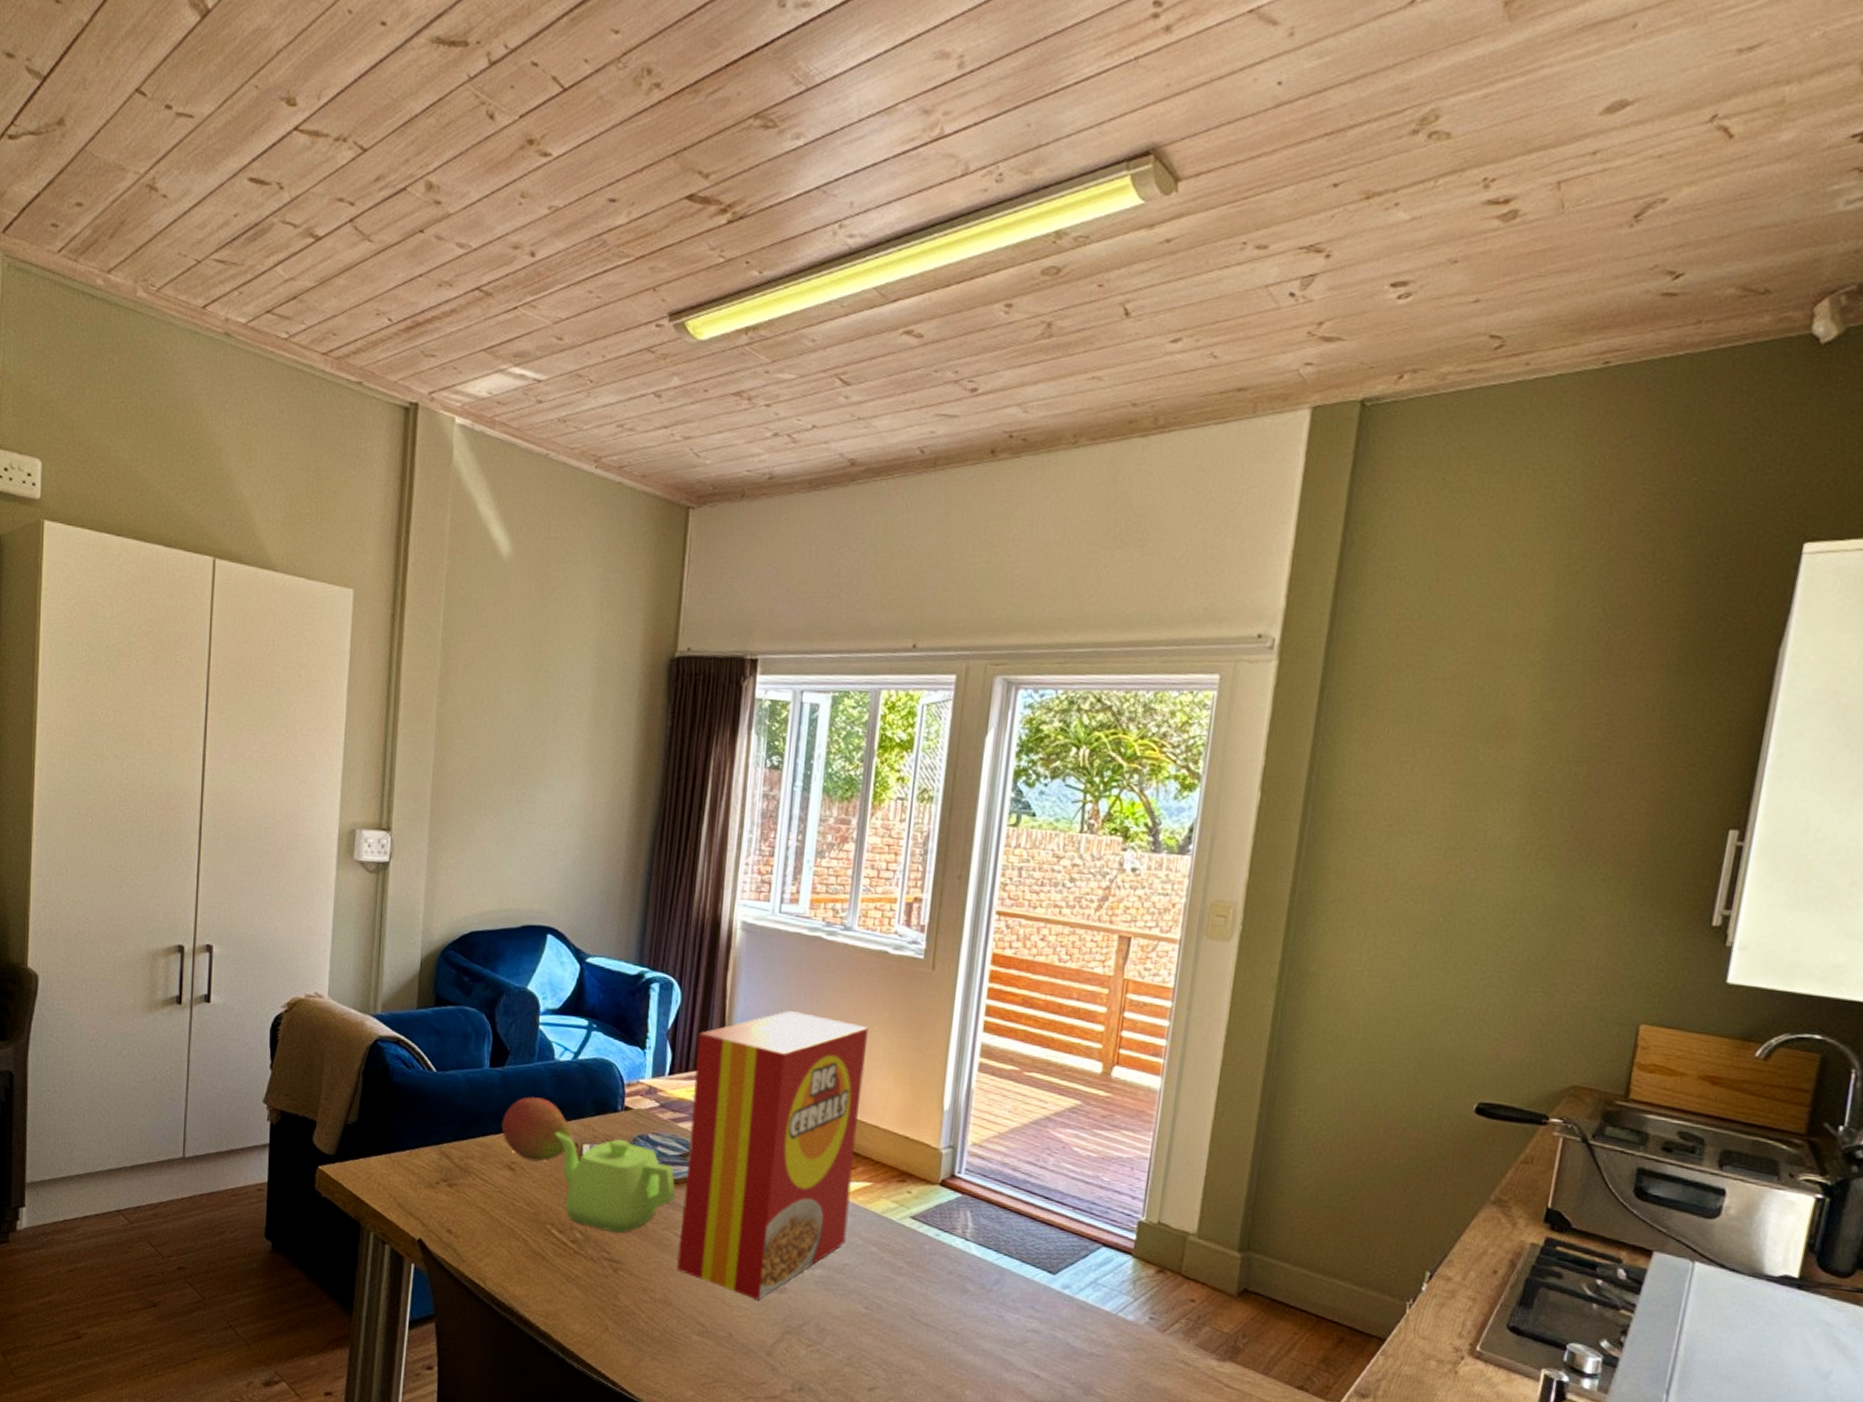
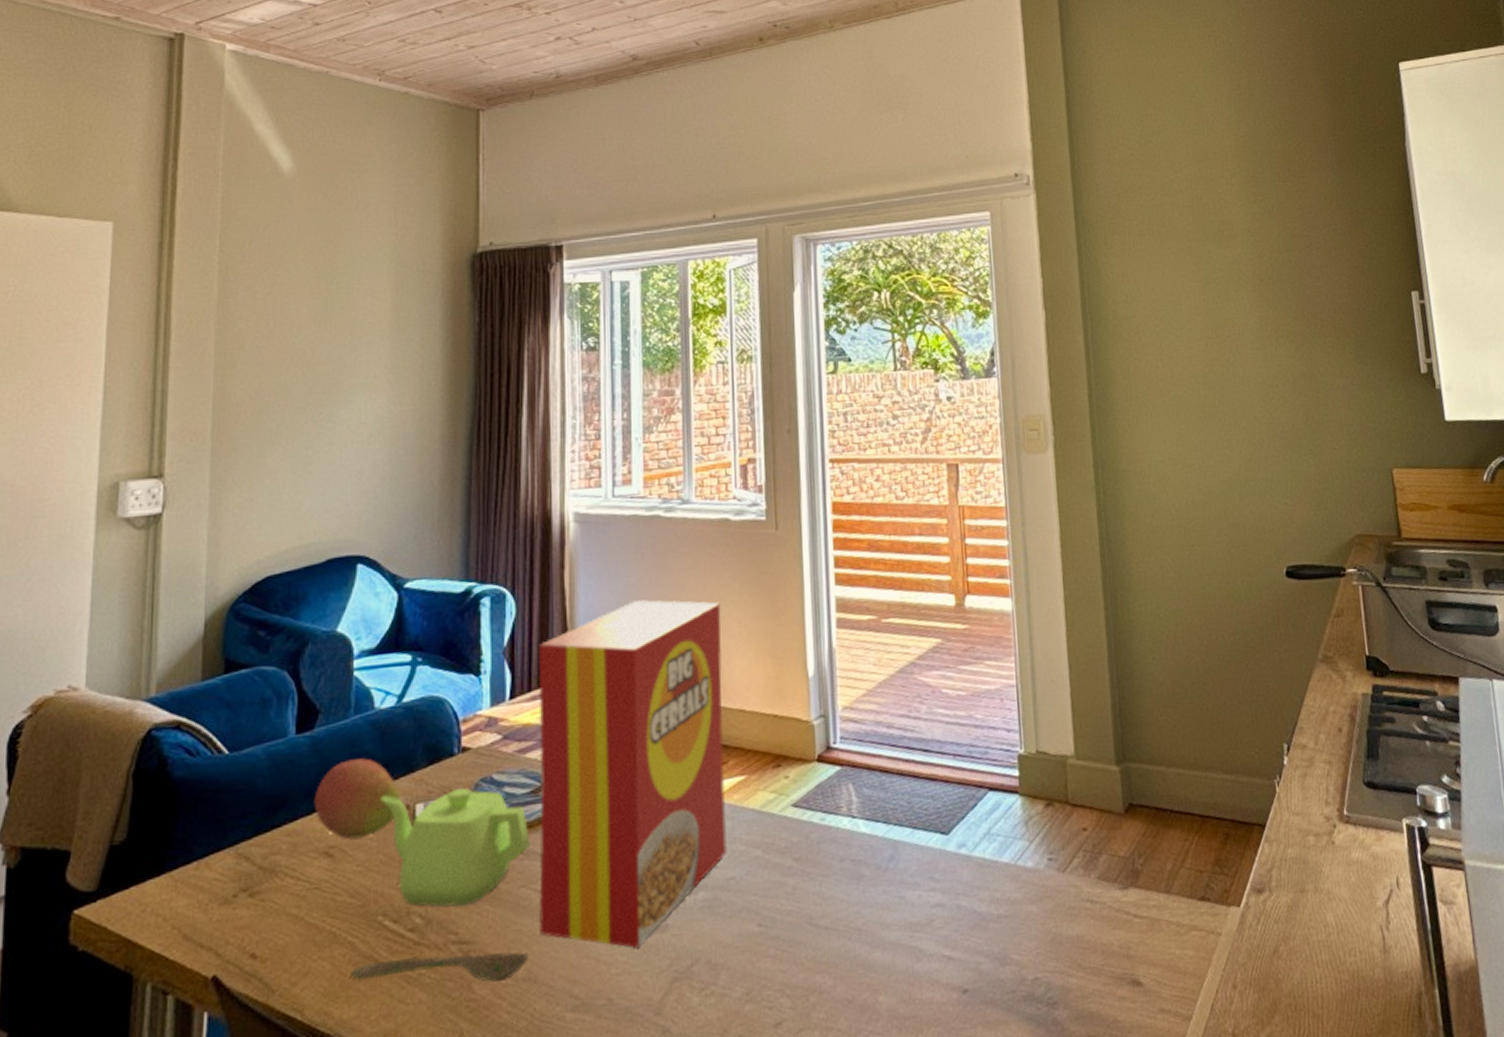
spoon: none [523,1258,666,1298] -> present [351,952,528,982]

